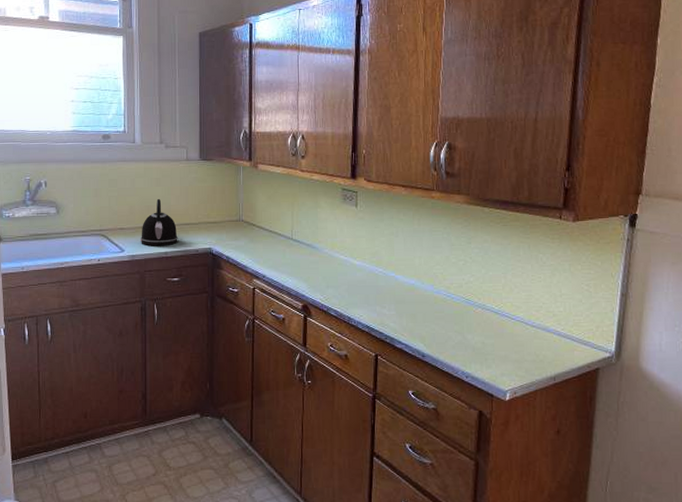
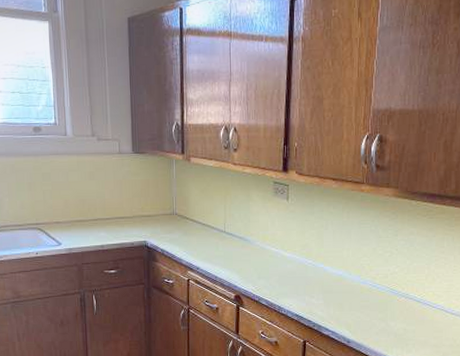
kettle: present [141,198,178,246] -> none [77,192,114,240]

